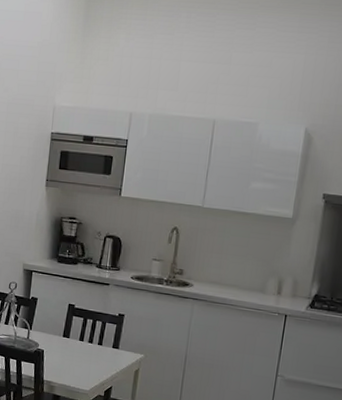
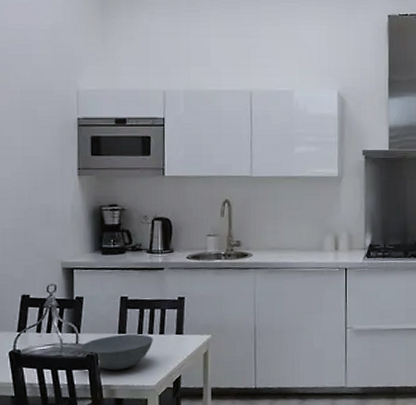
bowl: none [30,337,92,371] -> present [80,333,153,371]

